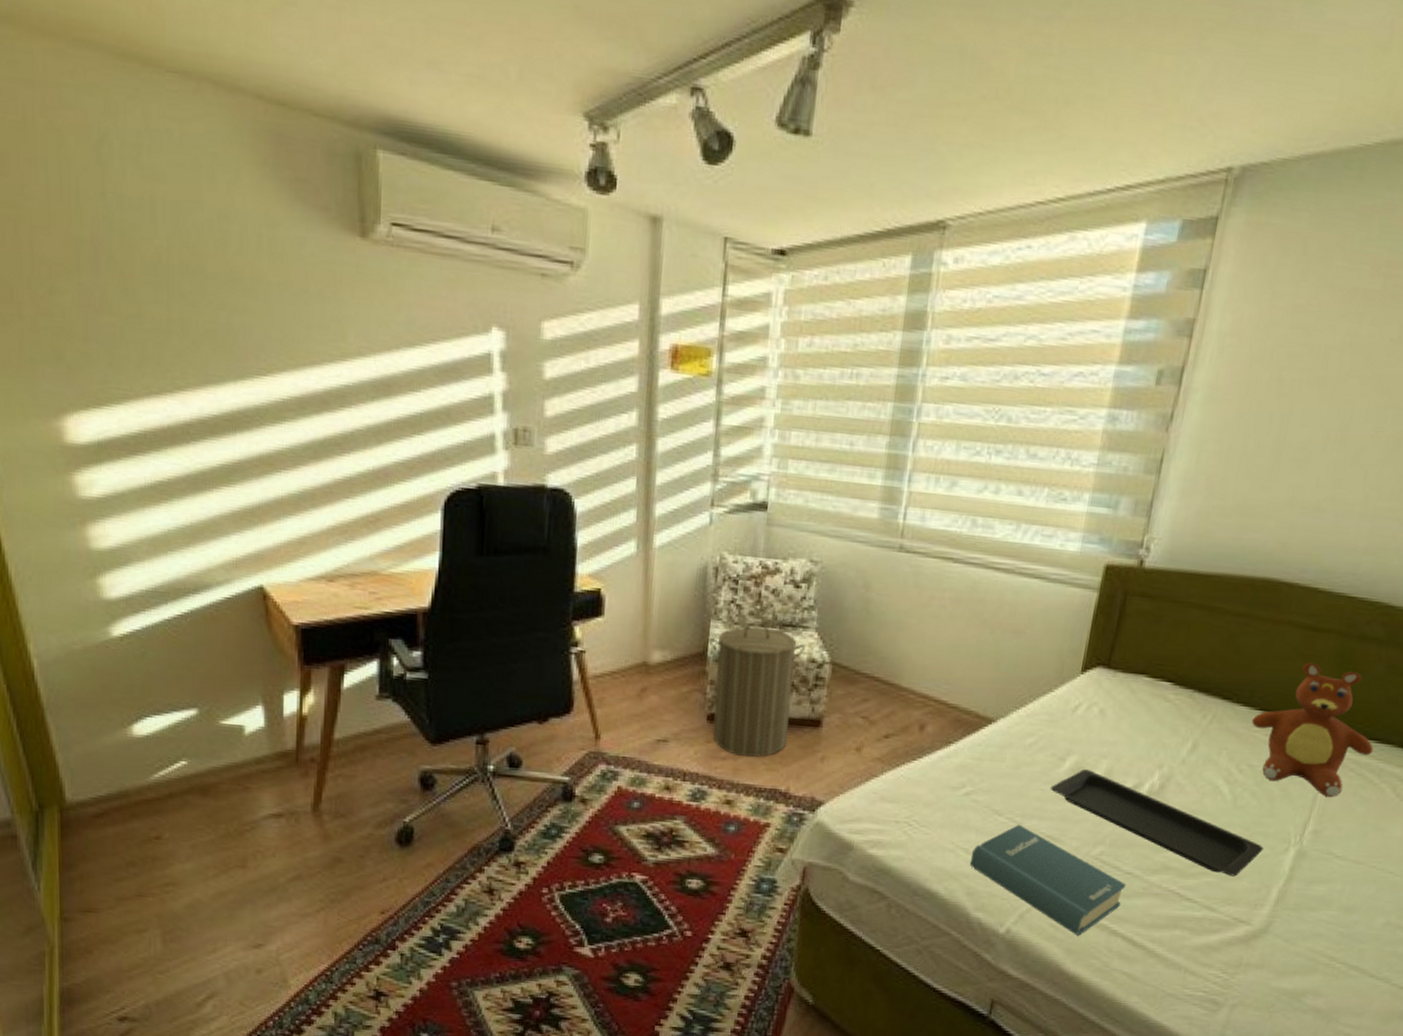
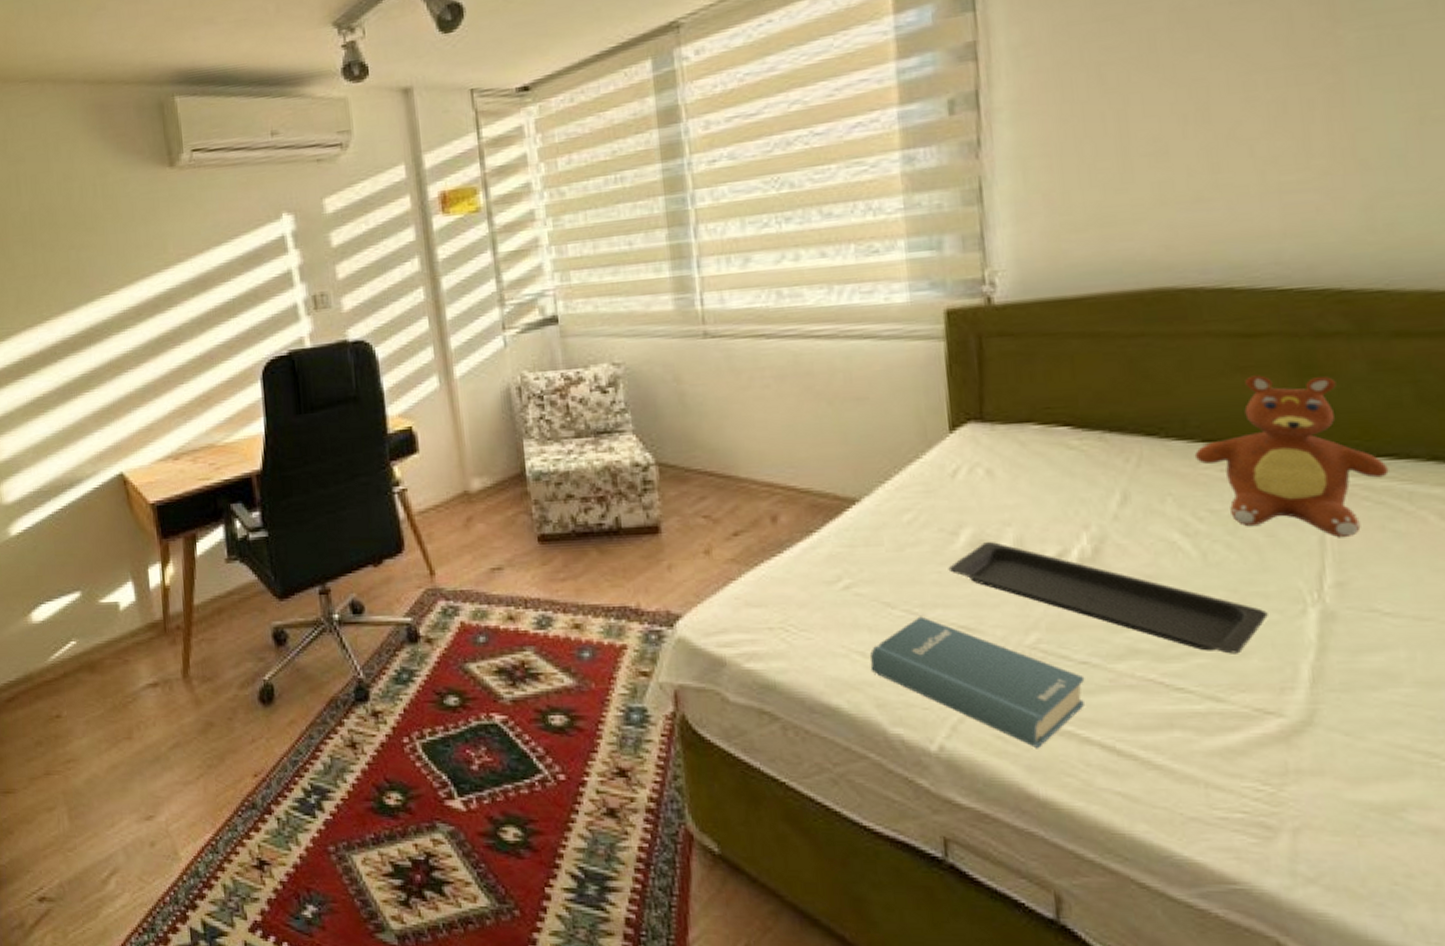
laundry hamper: present [709,621,805,757] -> none [525,433,626,575]

